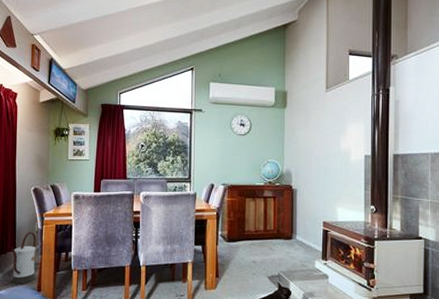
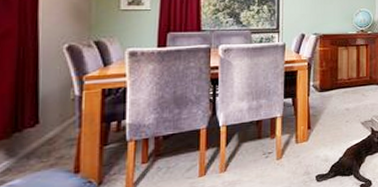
watering can: present [10,232,37,284] -> none [29,100,72,169]

